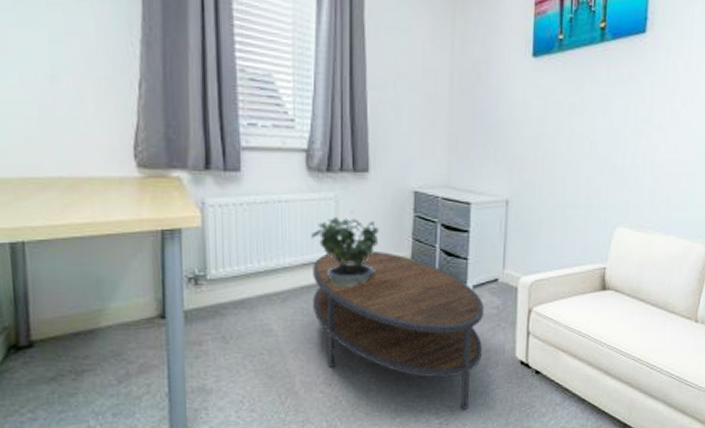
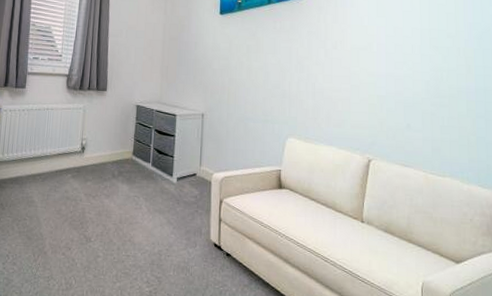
potted plant: present [311,210,379,288] -> none [66,117,112,173]
coffee table: present [313,250,485,411] -> none [63,146,186,283]

